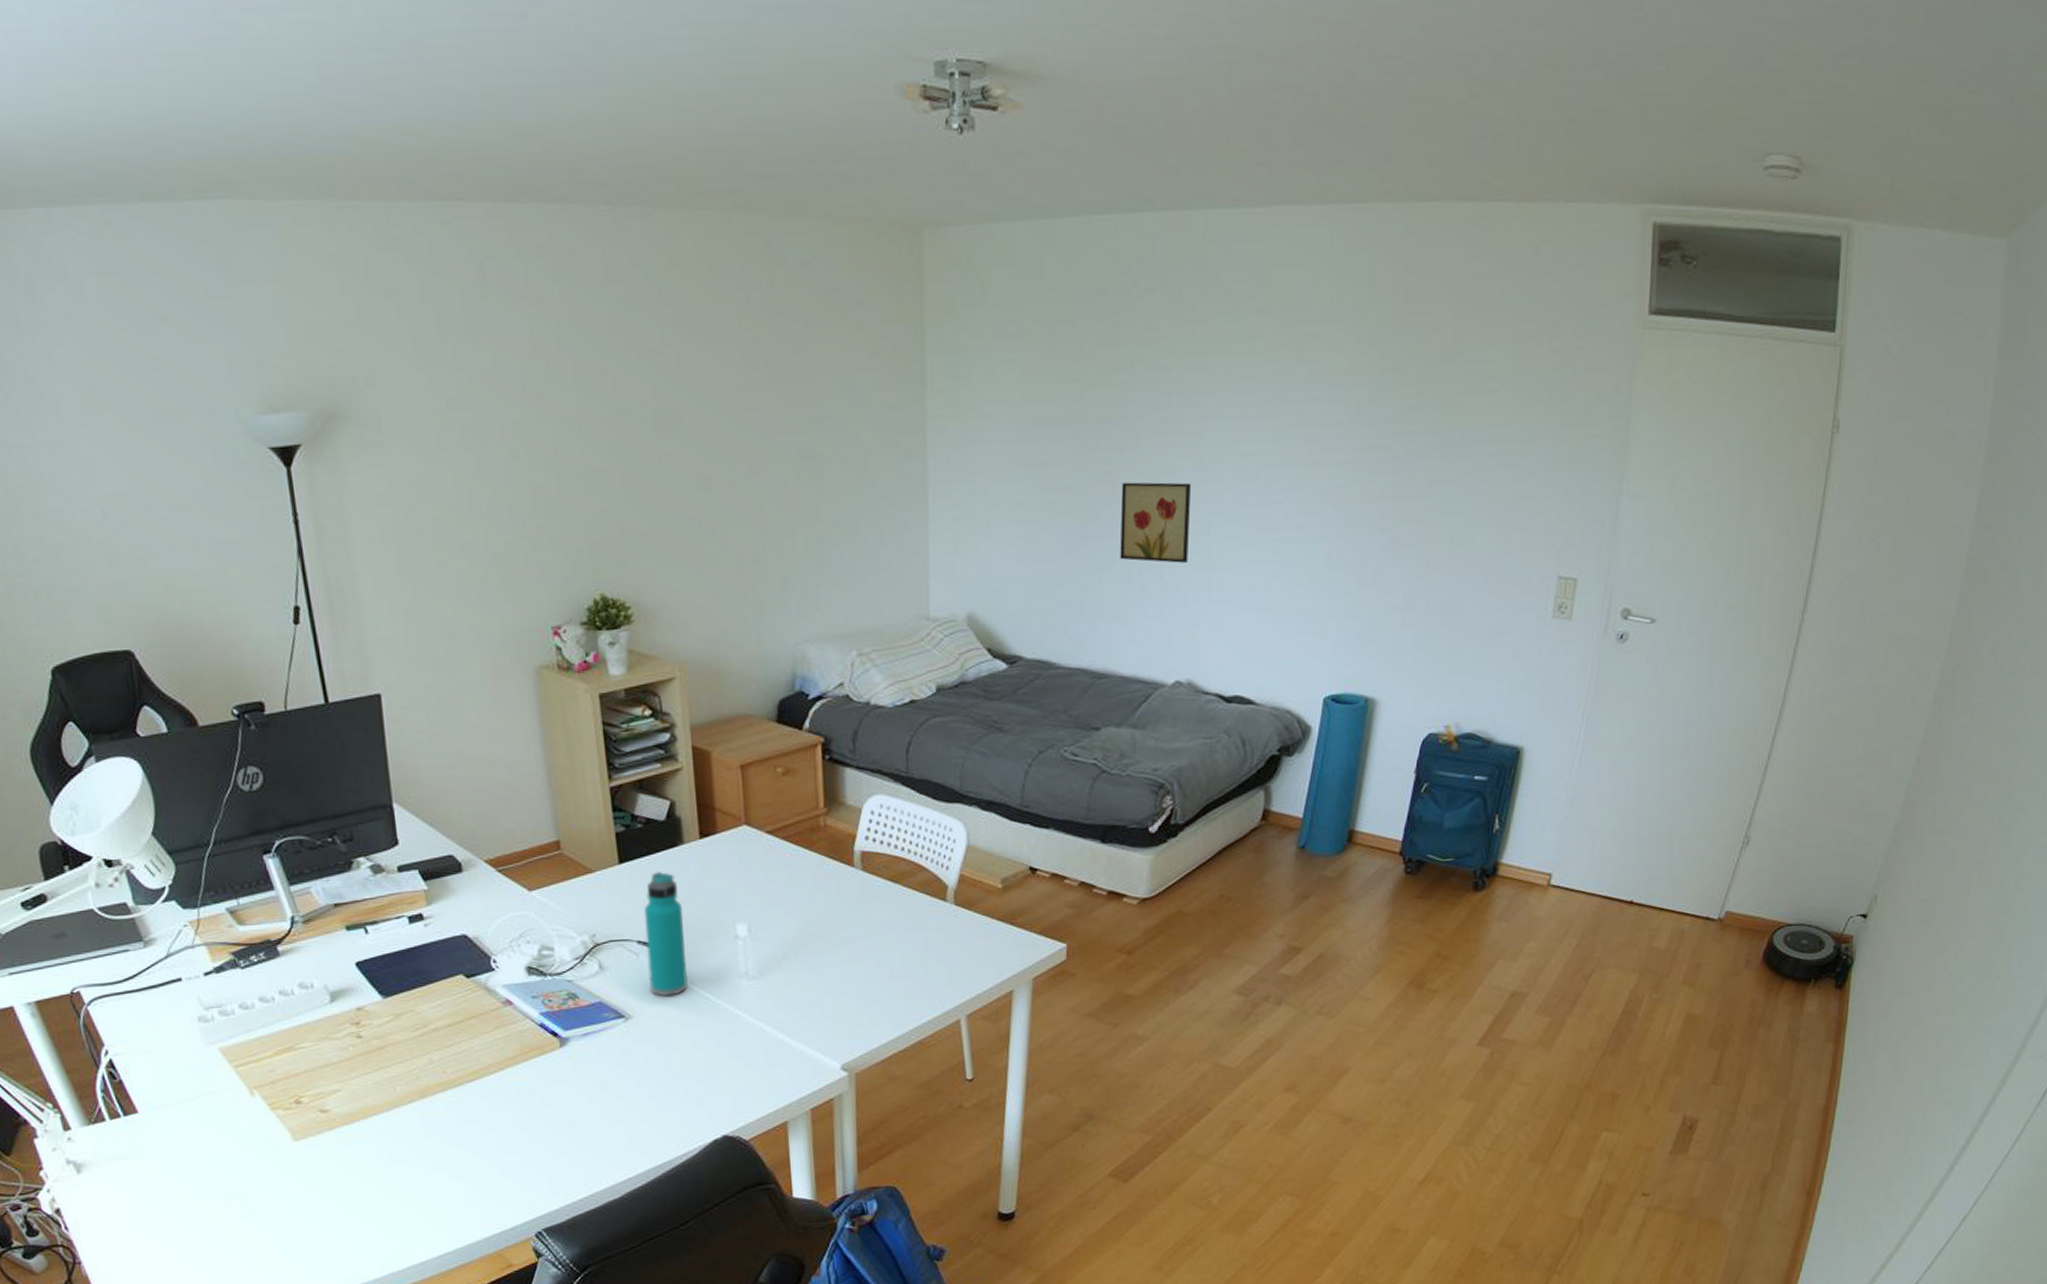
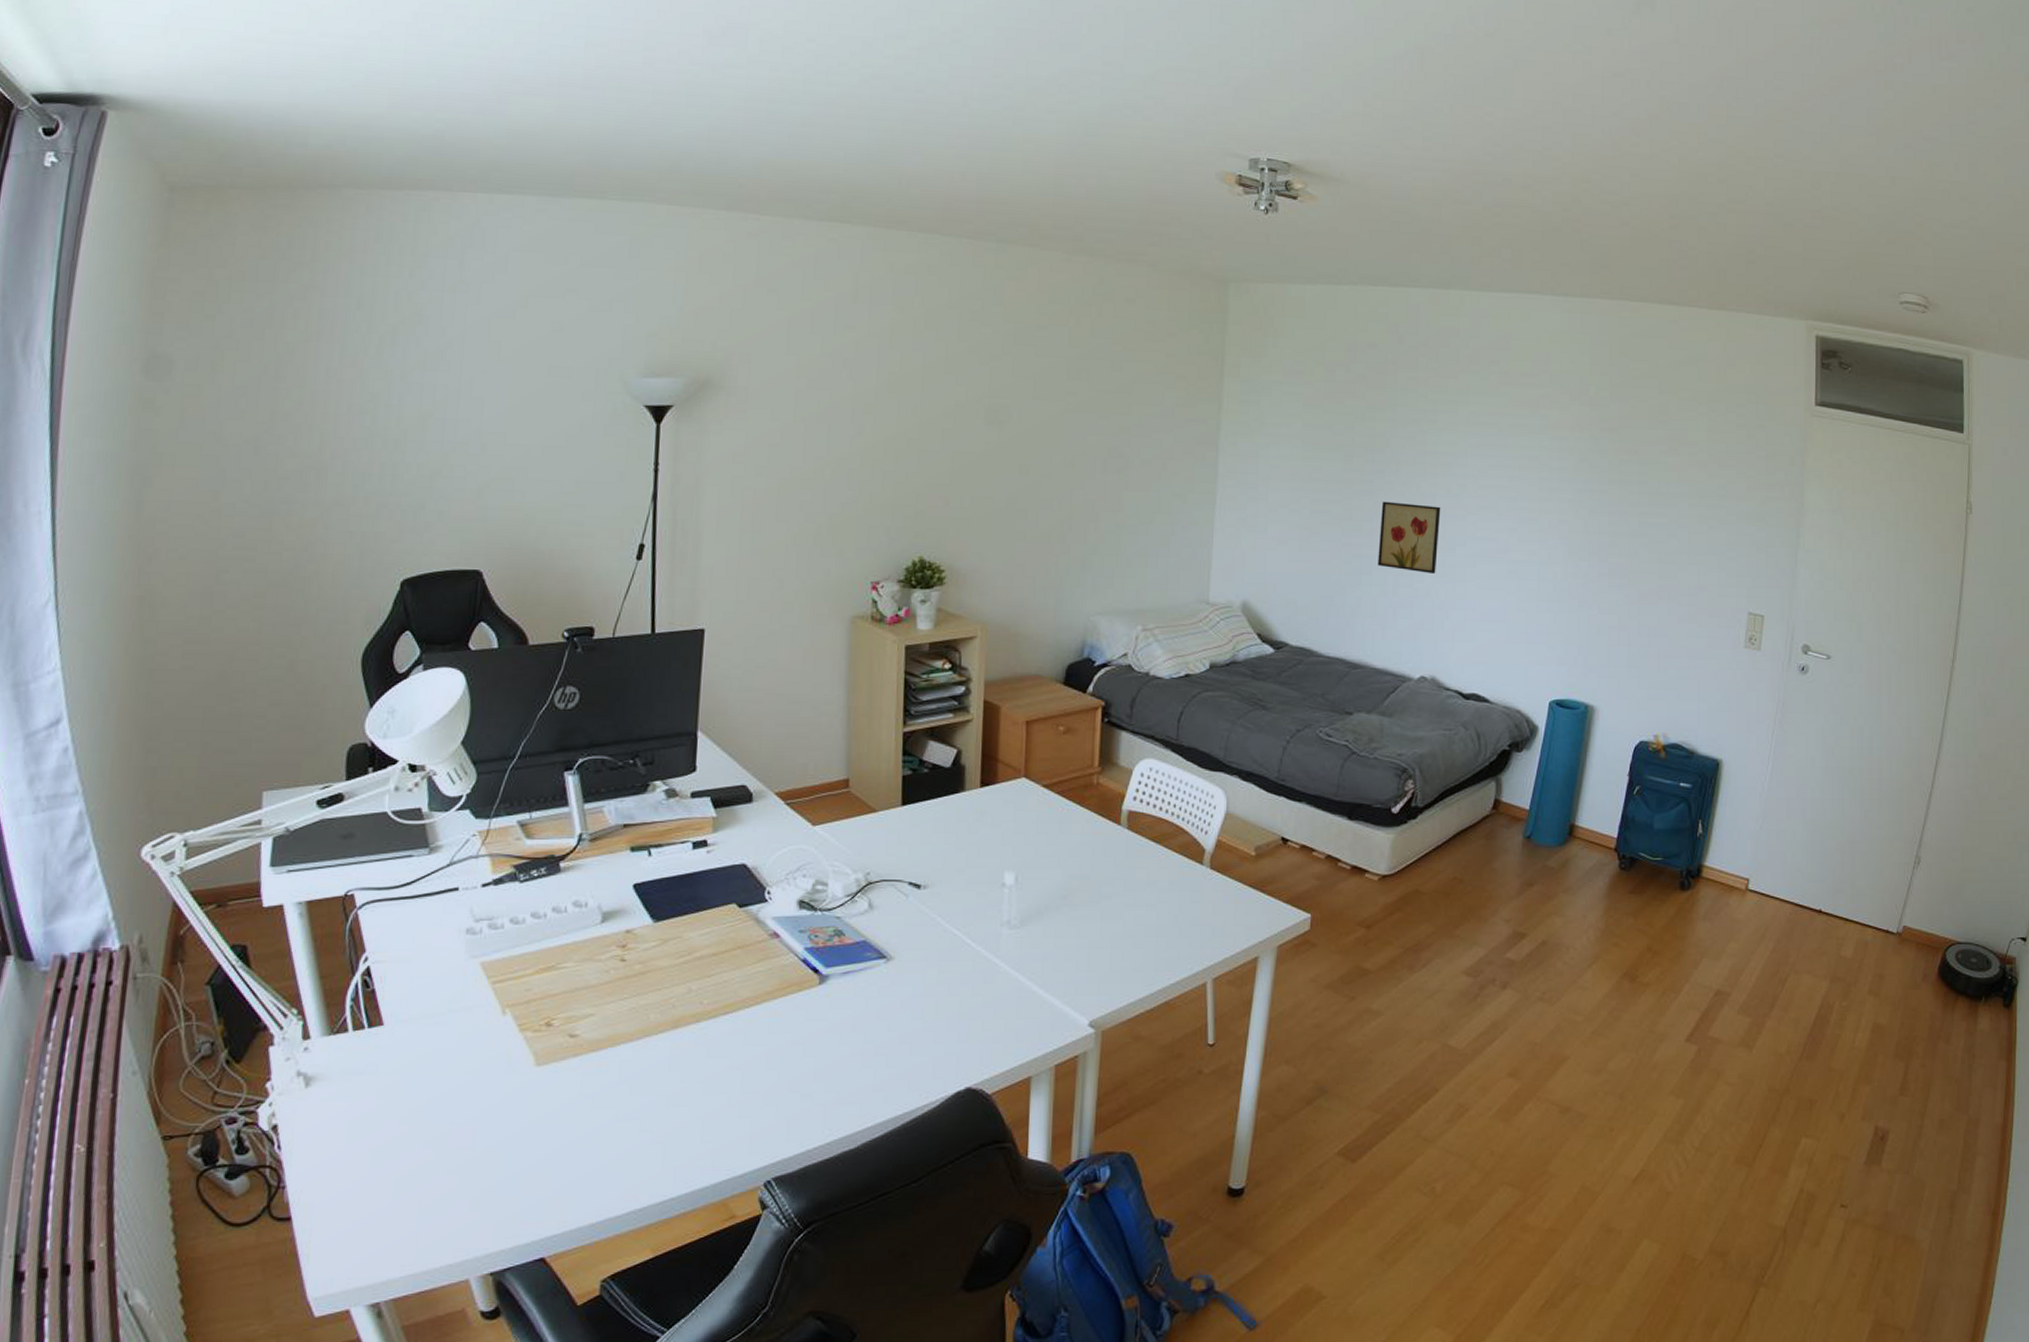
water bottle: present [643,871,689,997] -> none [914,815,956,940]

